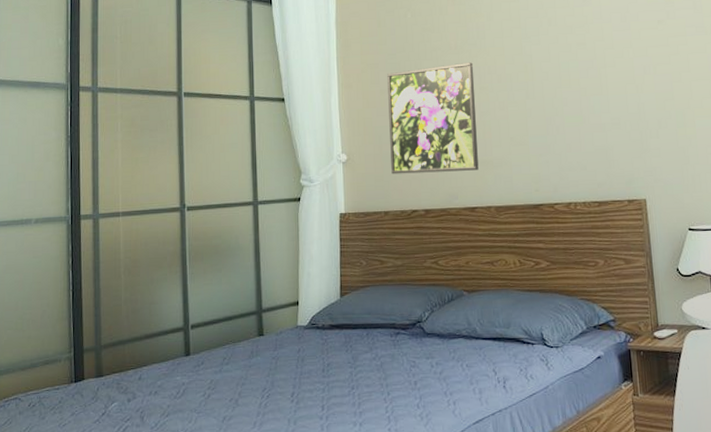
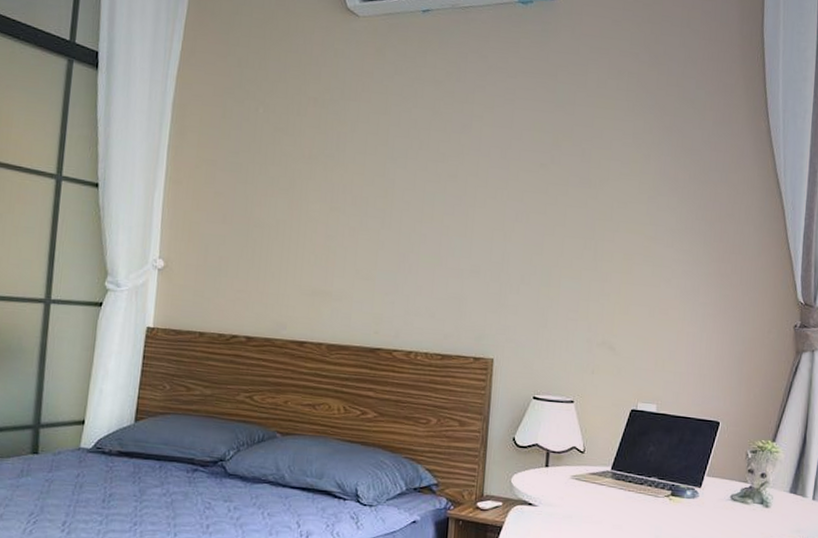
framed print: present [387,62,479,175] -> none [214,173,327,301]

